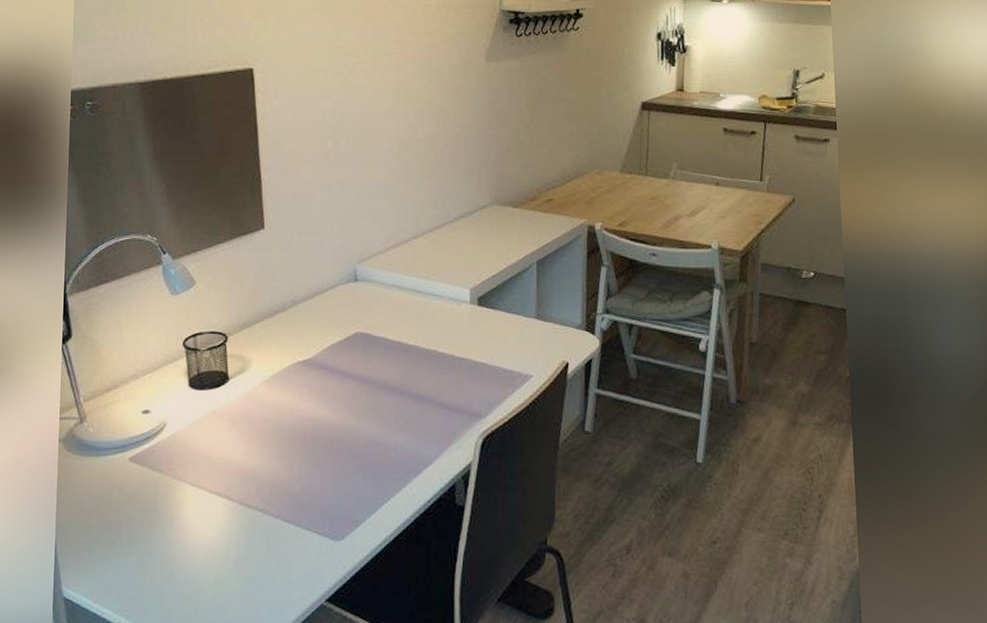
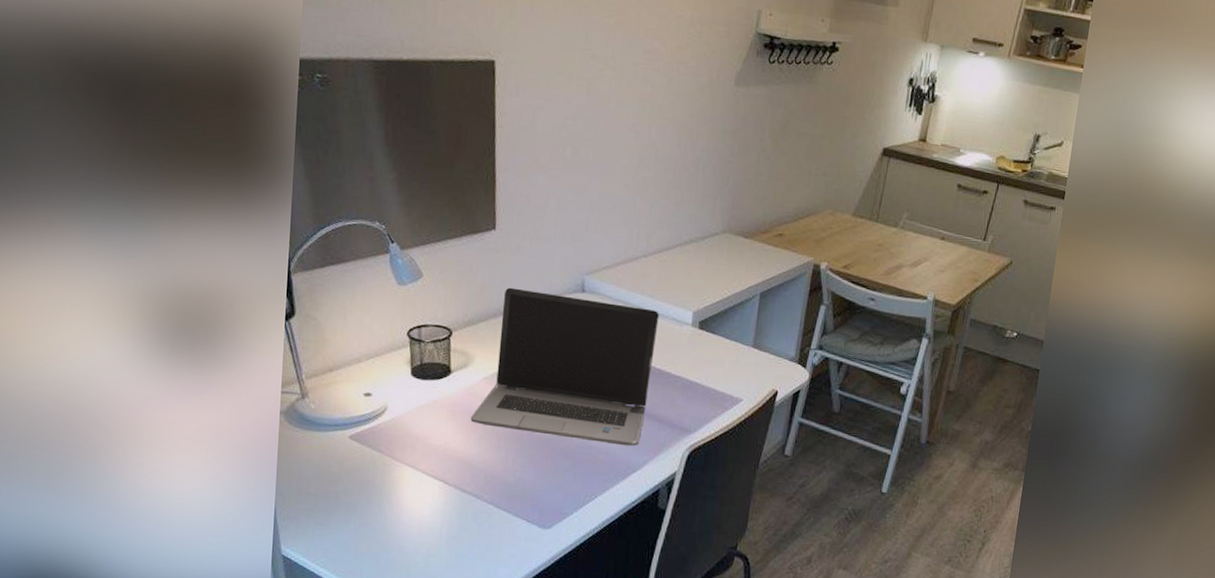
laptop computer: none [251,285,436,439] -> present [470,287,659,446]

